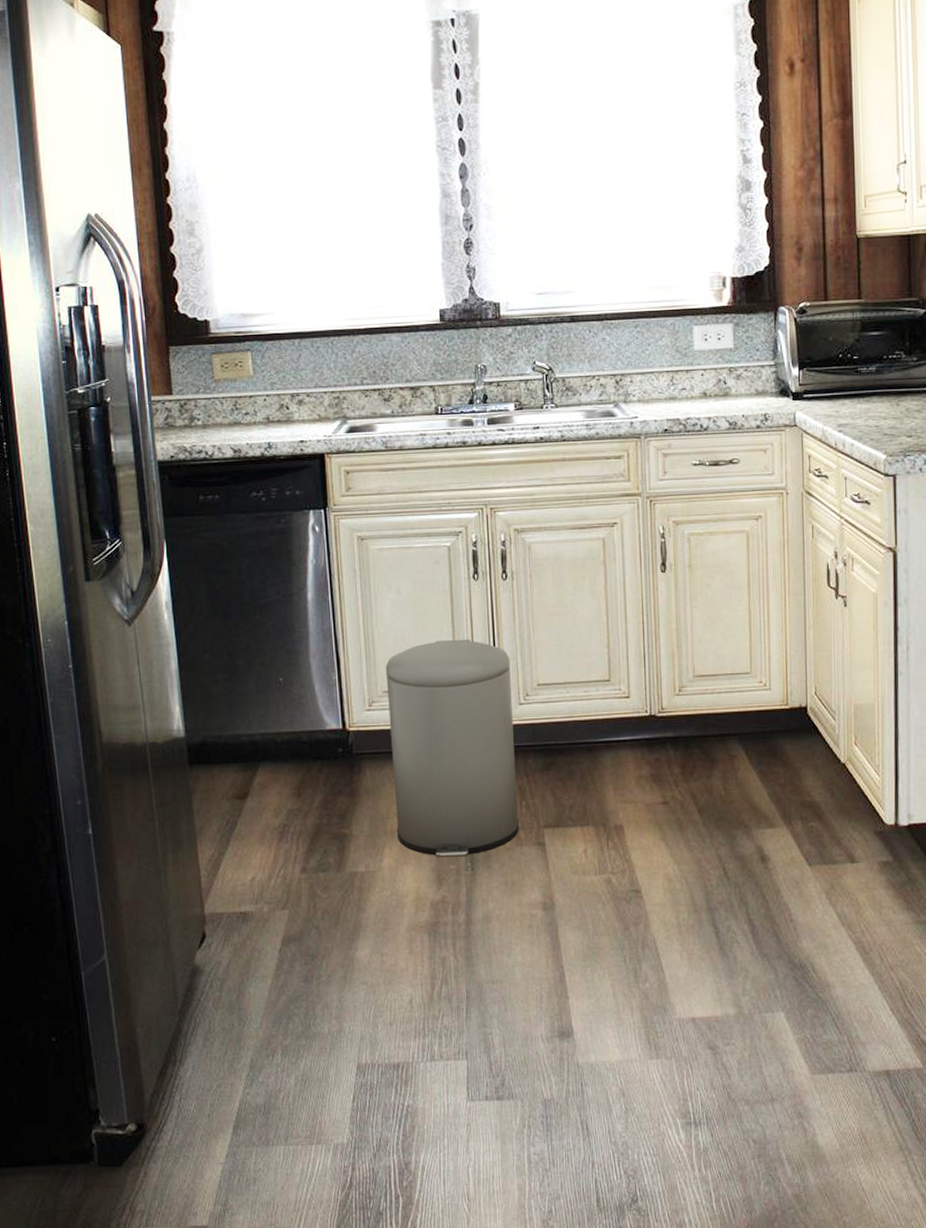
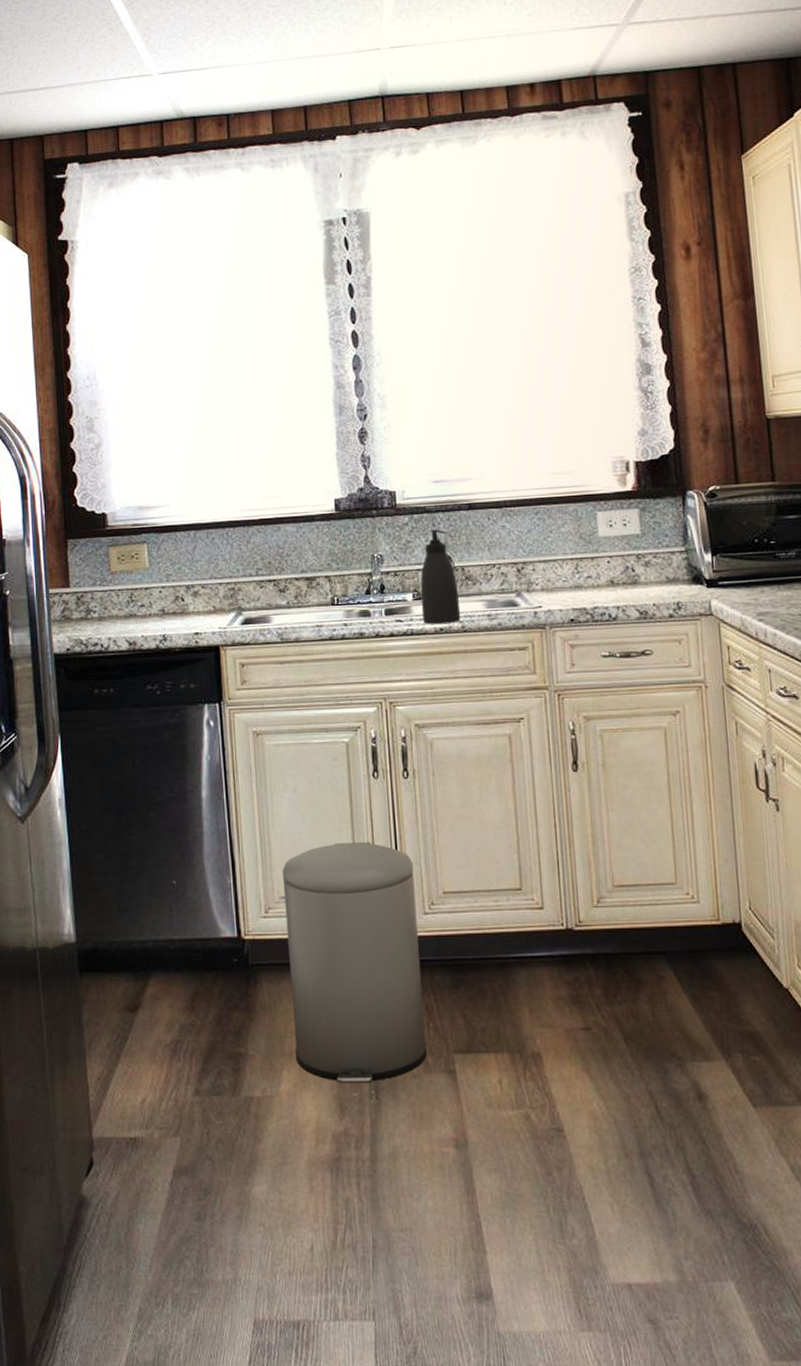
soap dispenser: none [522,341,561,434] -> present [420,529,461,625]

